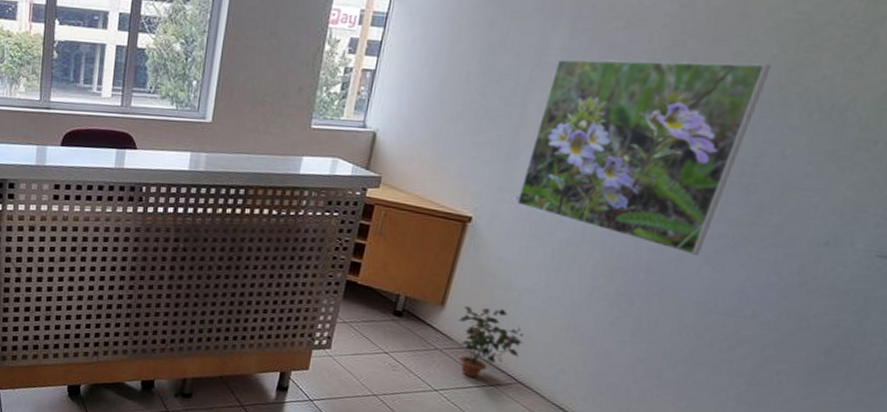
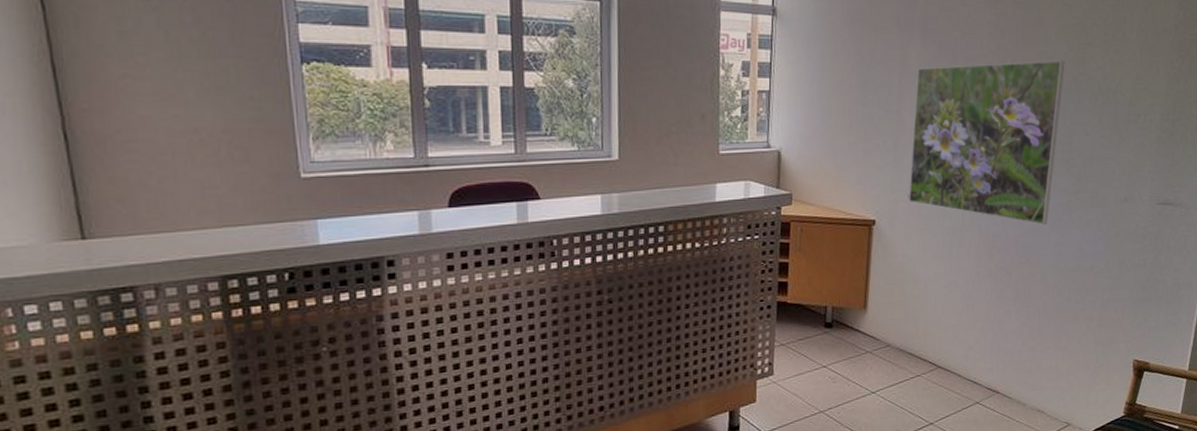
potted plant: present [458,306,524,378] -> none [881,301,936,373]

